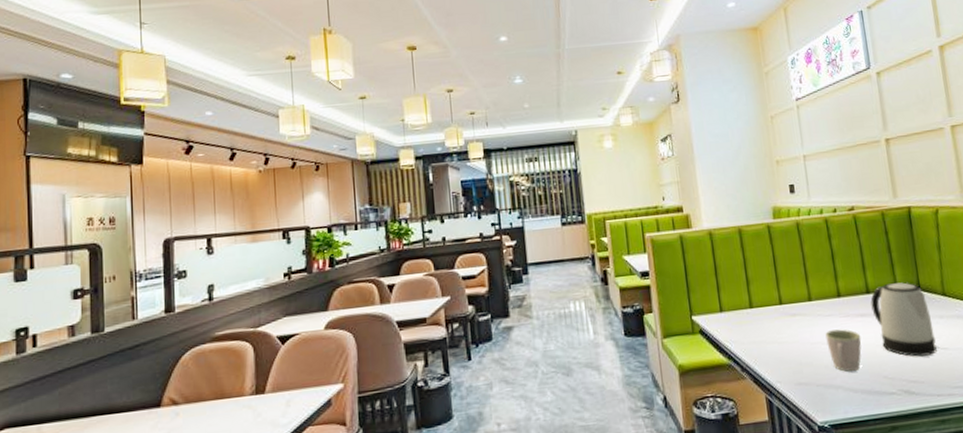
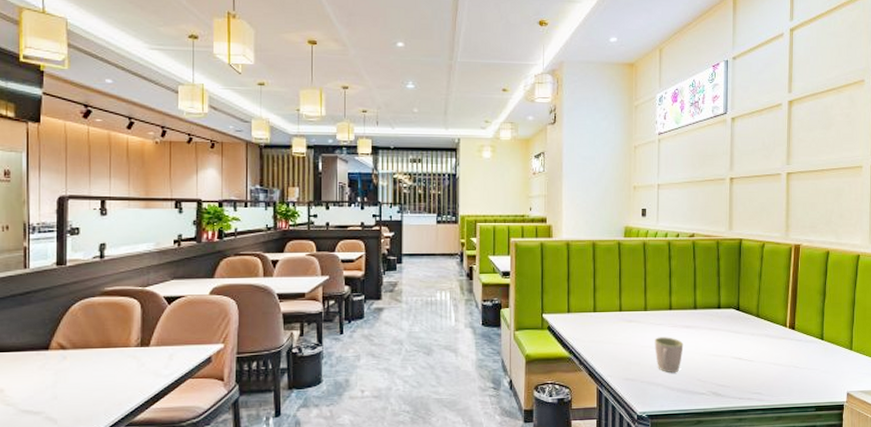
kettle: present [870,282,937,357] -> none [696,302,745,366]

